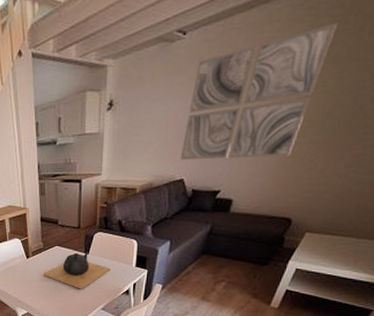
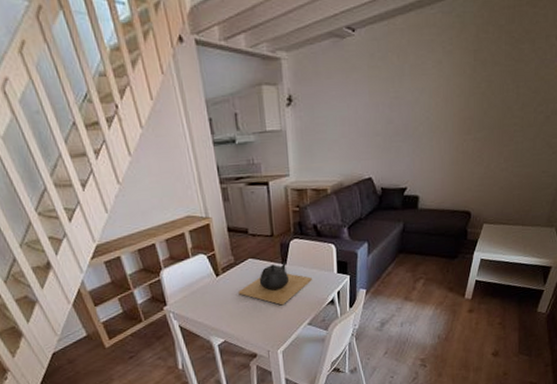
wall art: present [180,23,337,160] -> none [365,31,480,158]

